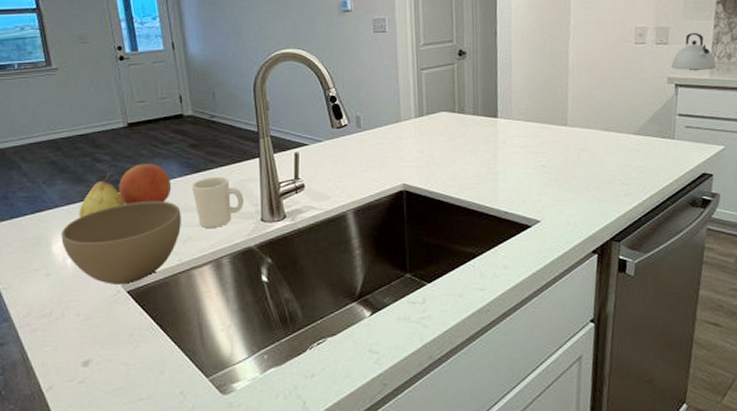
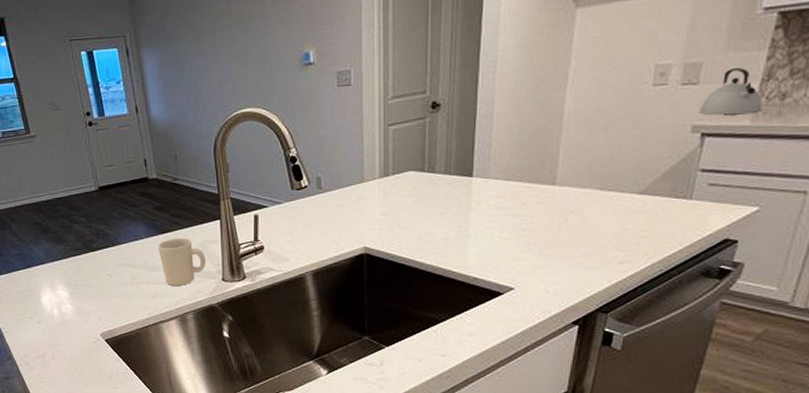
bowl: present [61,201,181,284] -> none [48,260,149,333]
fruit: present [79,172,126,218] -> none [62,232,100,274]
fruit: present [119,163,172,205] -> none [94,224,140,263]

